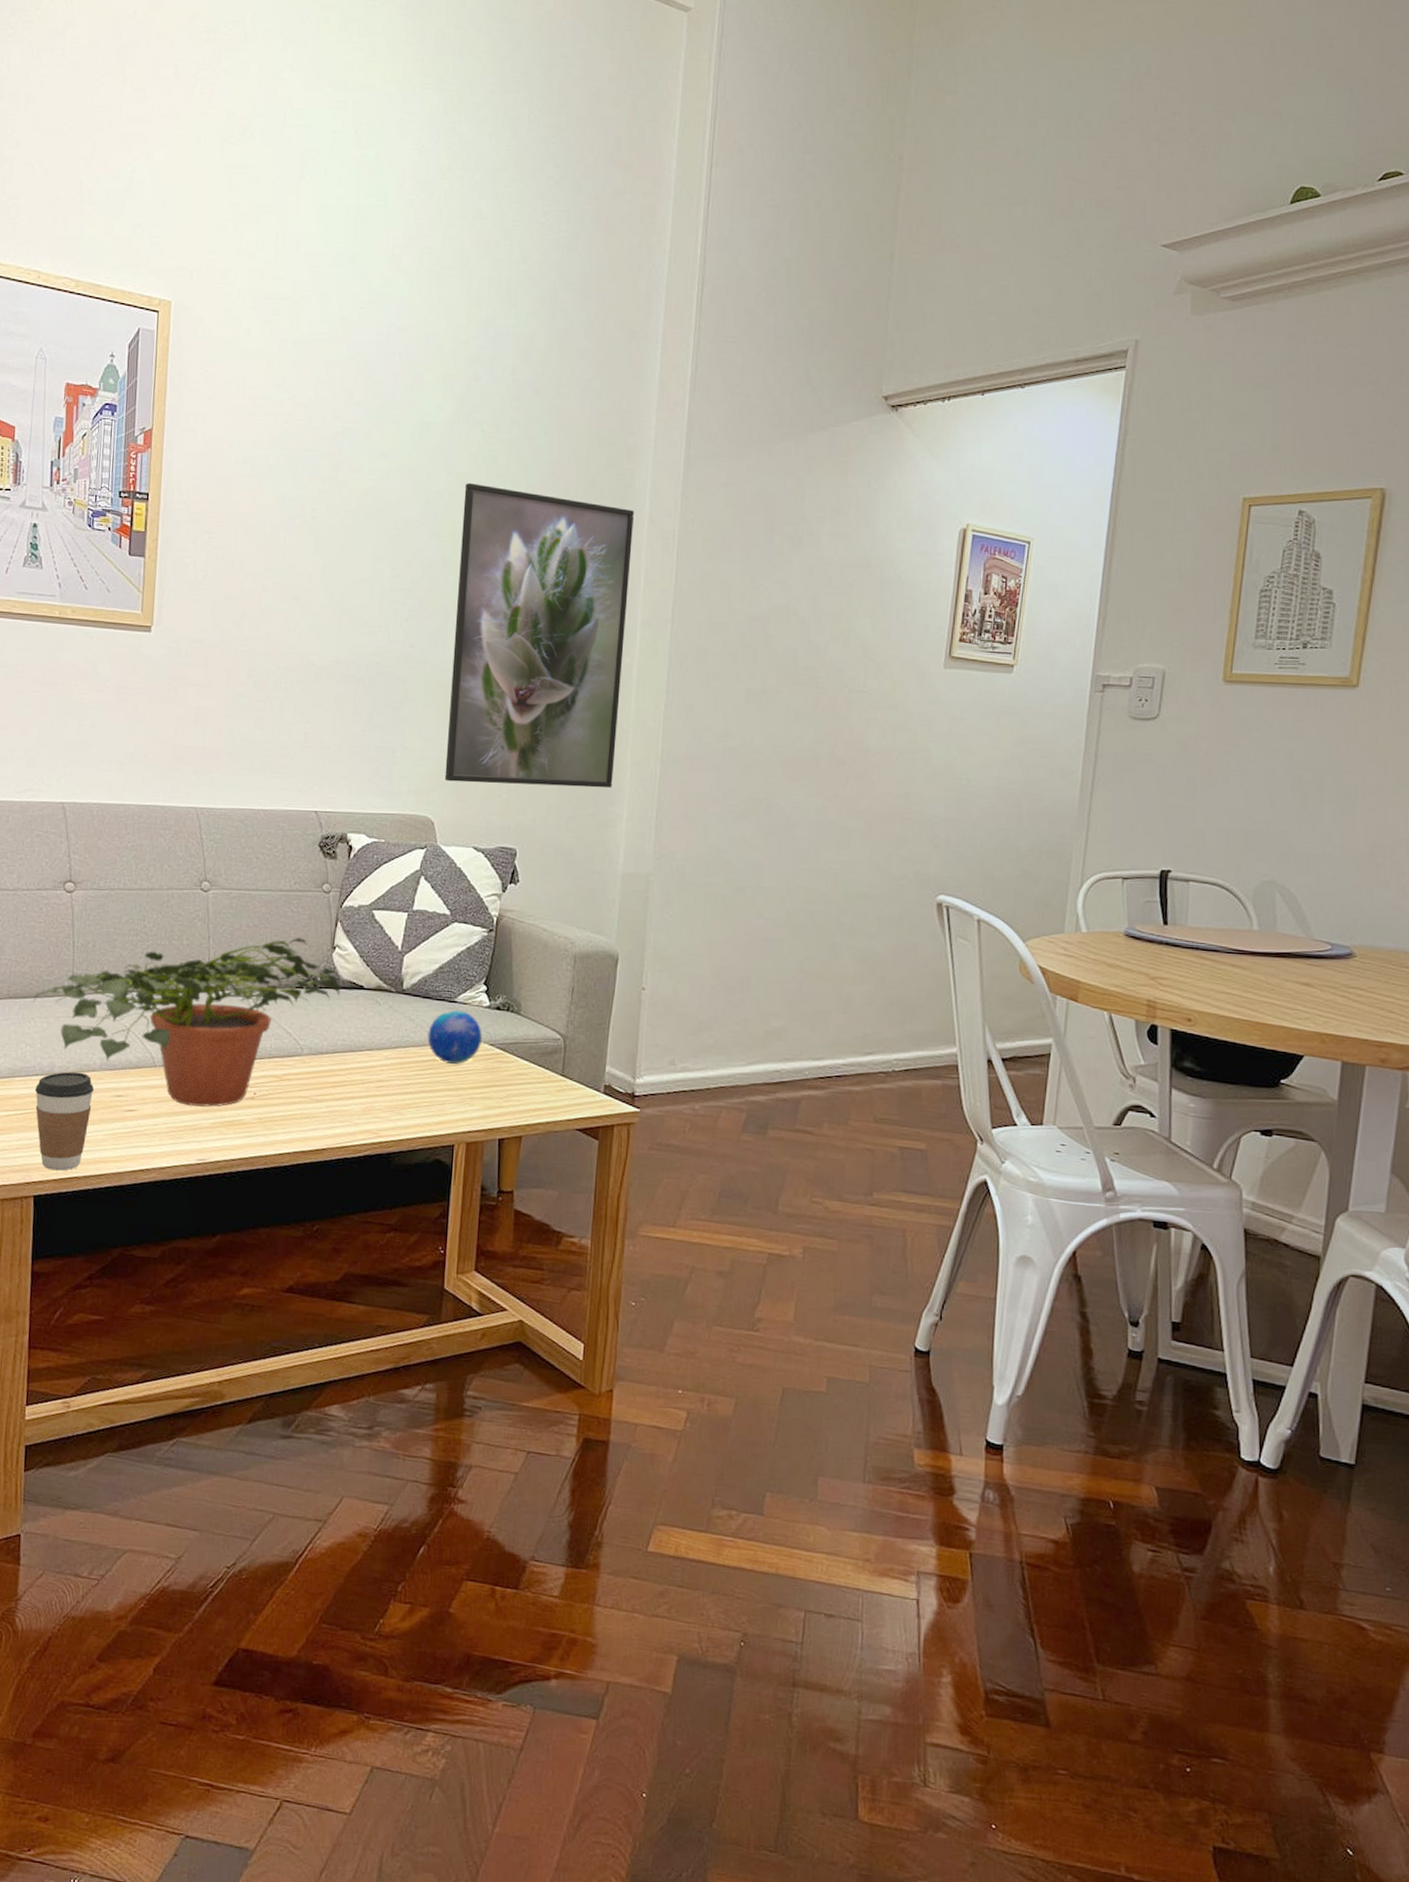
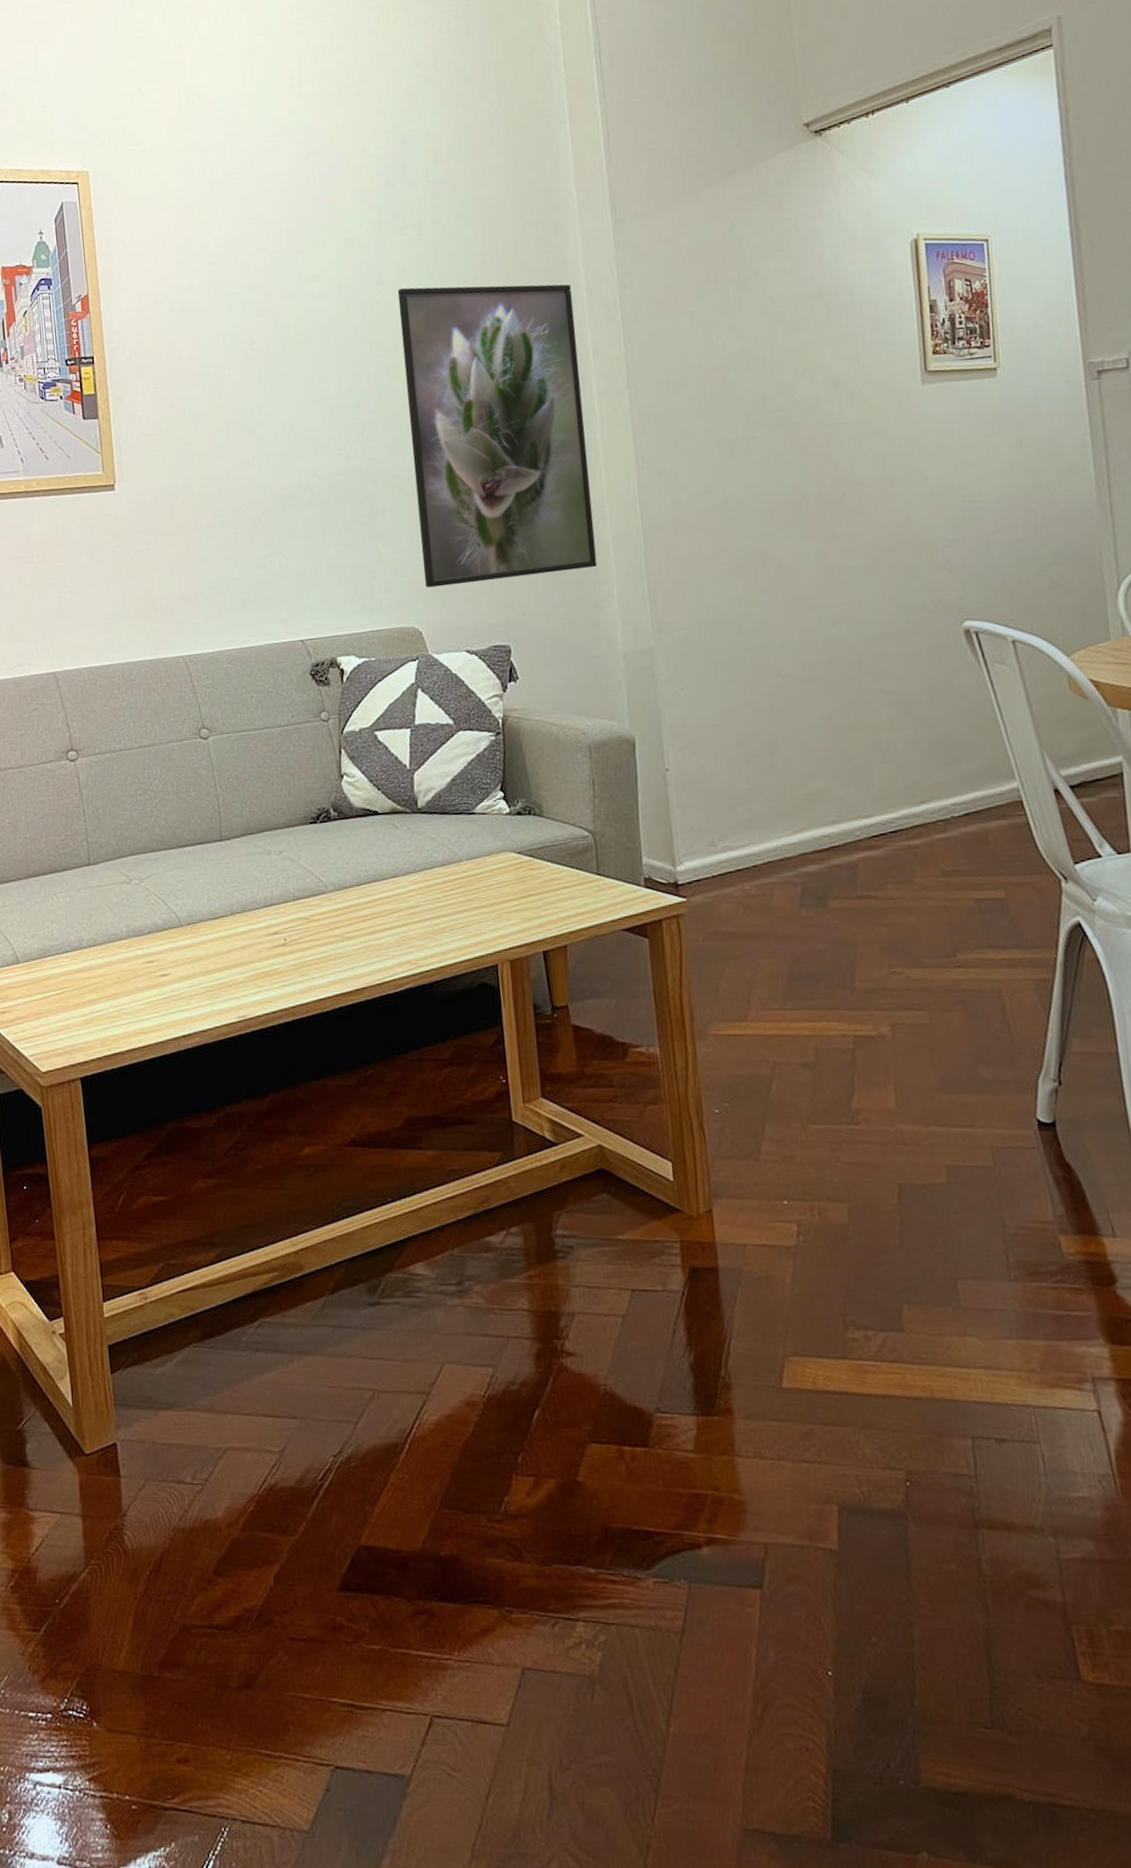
potted plant: present [32,938,341,1108] -> none [52,771,355,962]
coffee cup: present [35,1071,94,1171] -> none [67,942,125,1049]
decorative orb: present [427,1010,482,1064] -> none [451,821,508,879]

